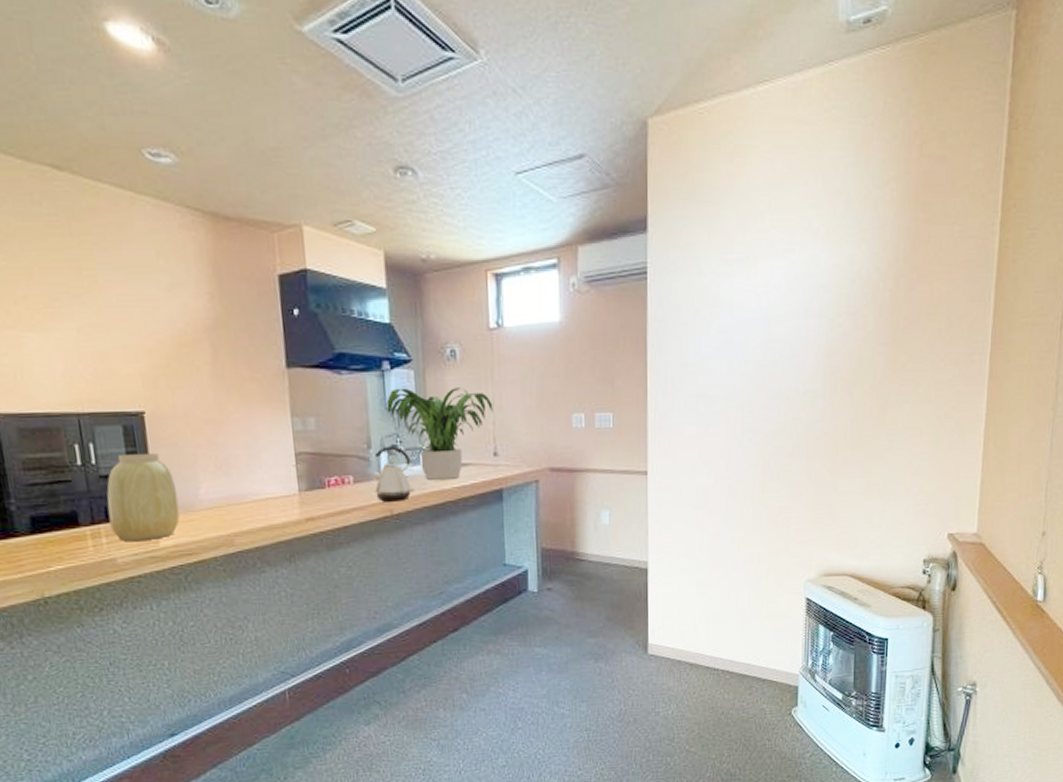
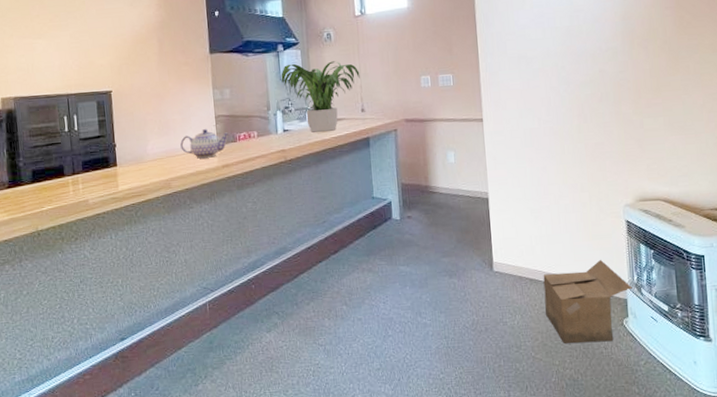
vase: present [106,452,181,542] -> none [83,120,134,187]
teapot: none [246,468,315,509] -> present [180,128,230,159]
kettle: present [369,446,415,502] -> none [269,108,302,151]
cardboard box: none [704,641,805,736] -> present [543,259,632,344]

